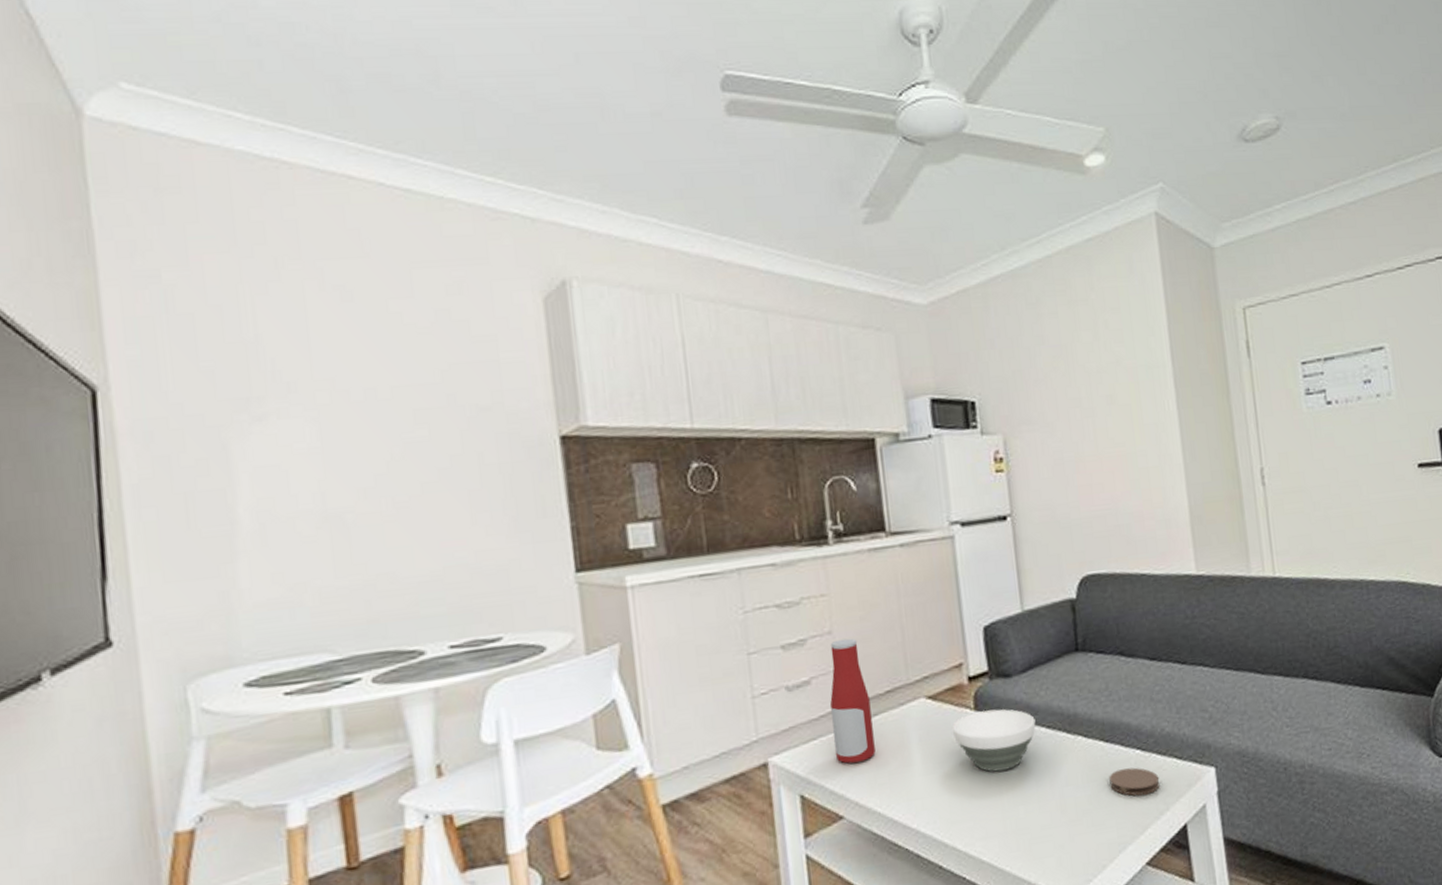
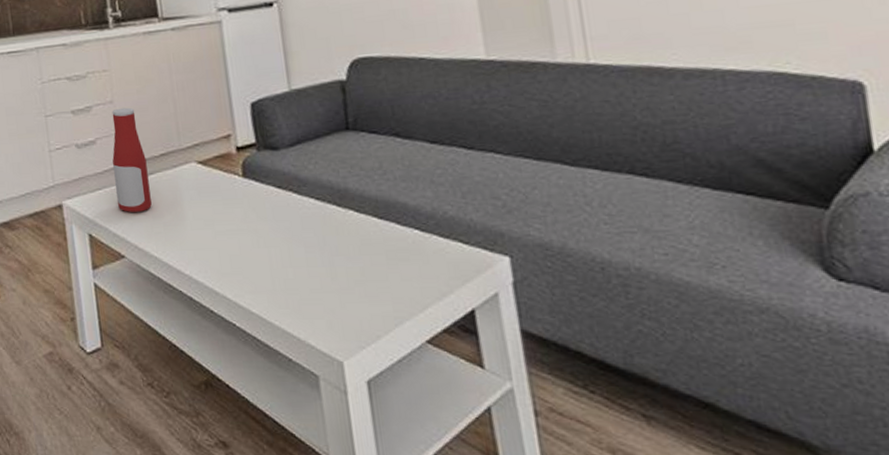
bowl: present [952,709,1036,772] -> none [222,178,305,234]
coaster: present [1109,767,1160,796] -> none [383,246,443,275]

